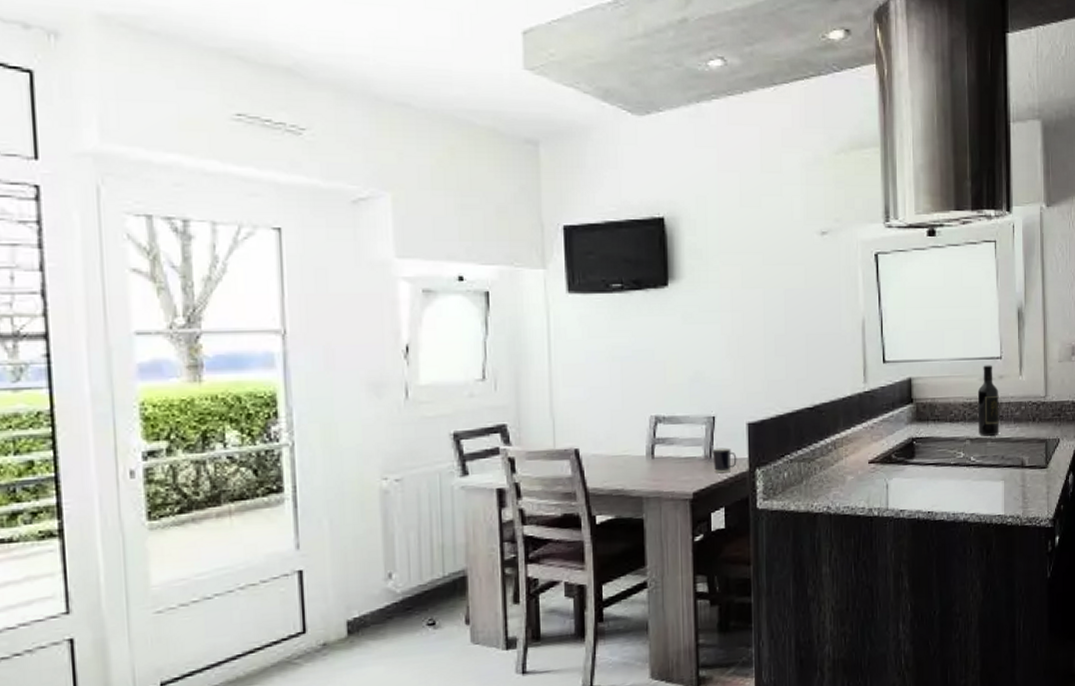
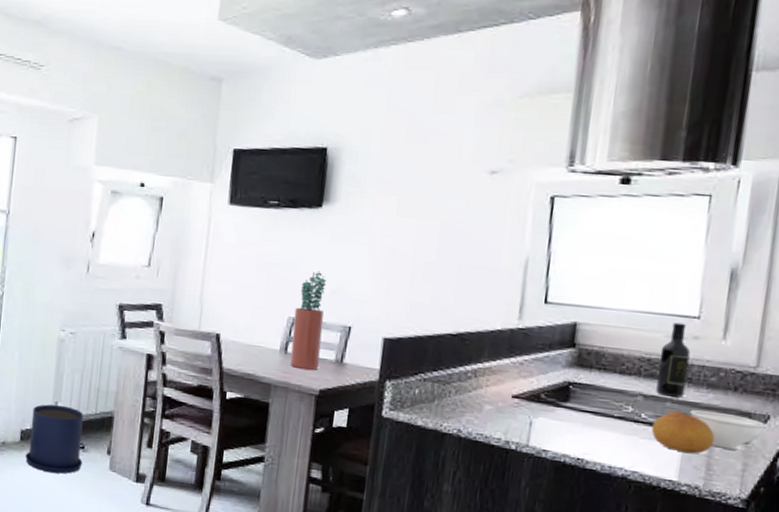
planter: none [358,576,436,668] -> present [25,404,84,474]
vase: none [656,359,688,473] -> present [290,271,326,370]
mug: present [712,447,737,473] -> none [343,355,368,379]
fruit: none [980,448,1025,487] -> present [651,411,715,454]
bowl: none [1005,443,1058,476] -> present [689,409,767,450]

